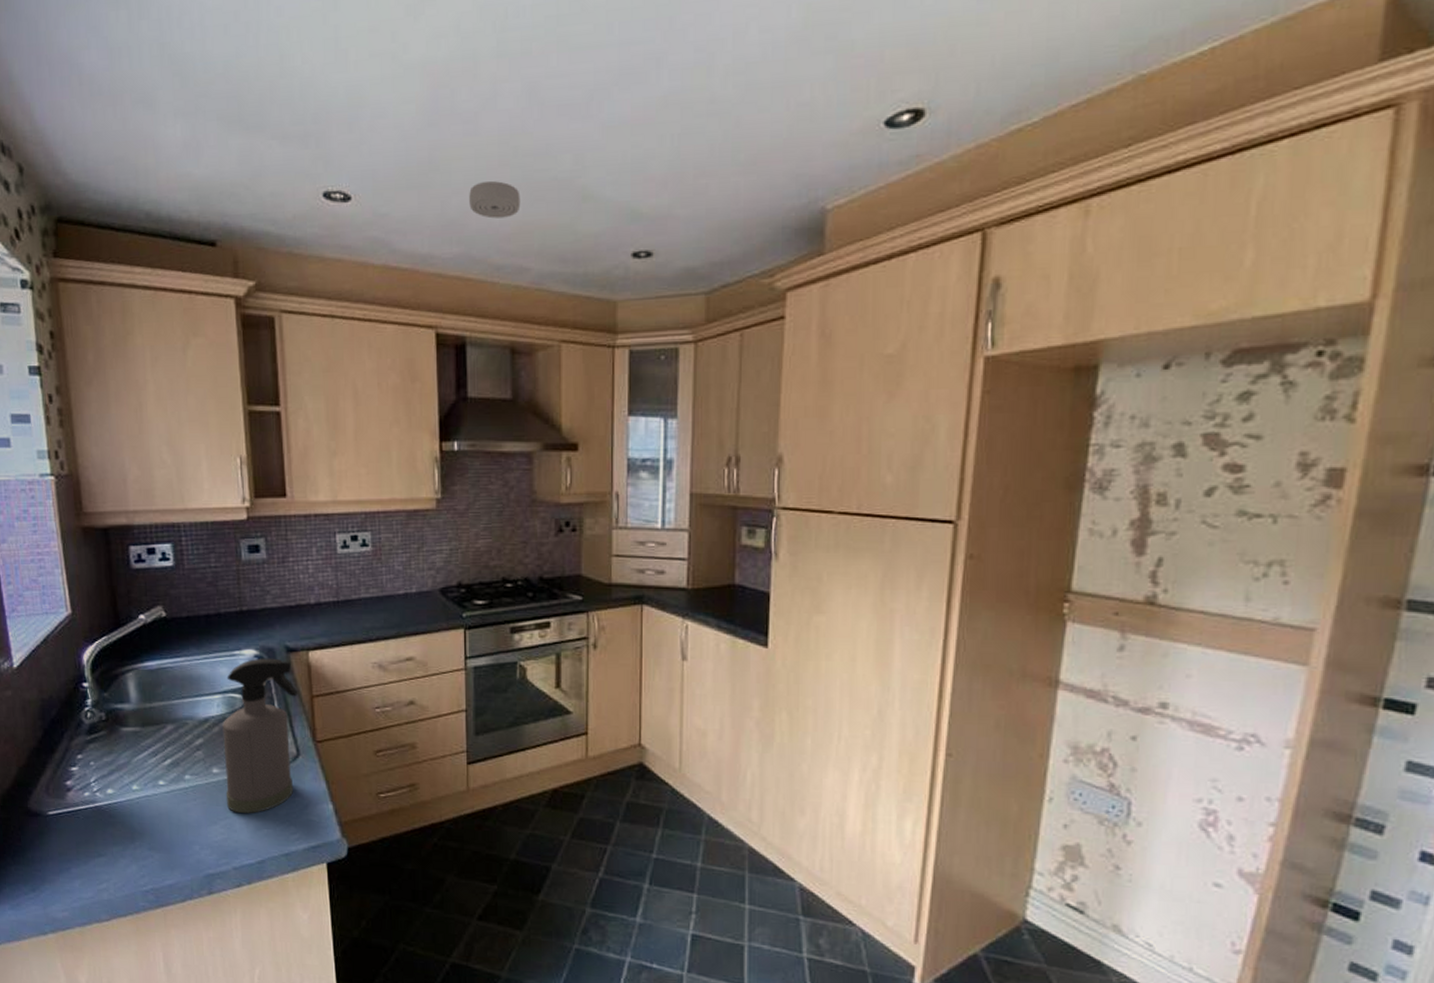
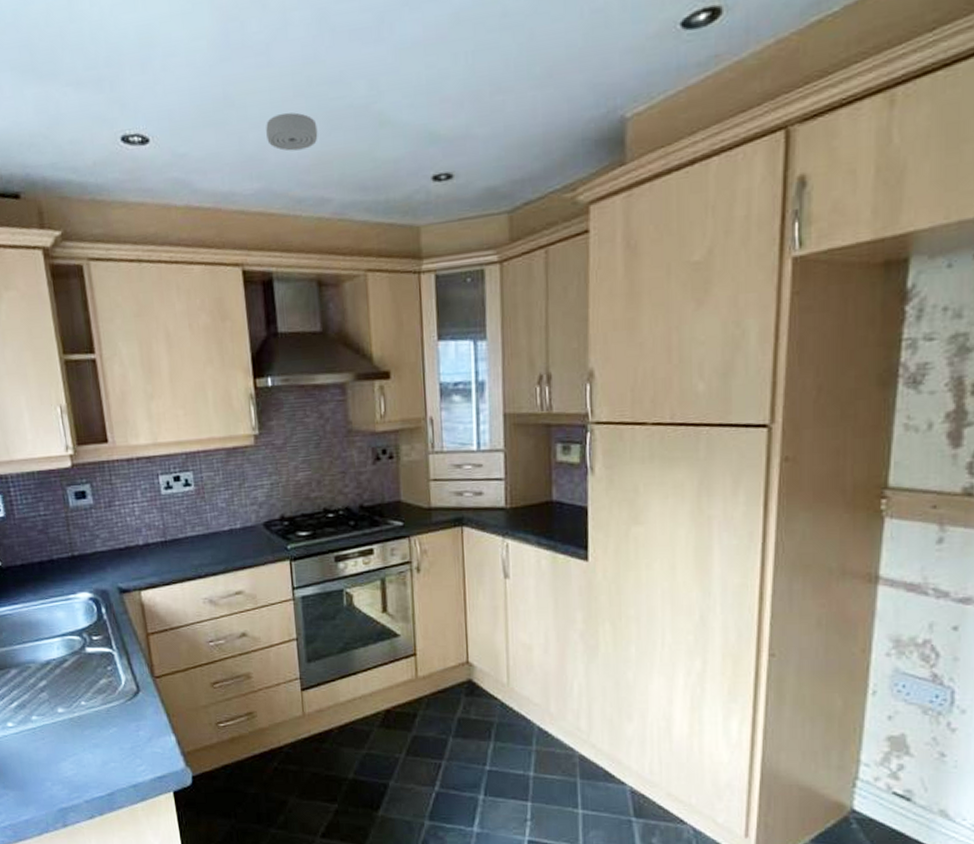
spray bottle: present [222,658,298,813] -> none [64,599,136,749]

